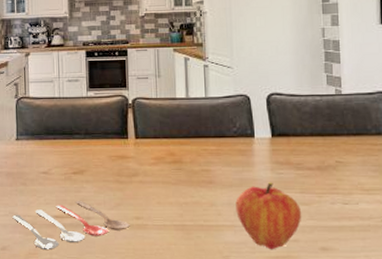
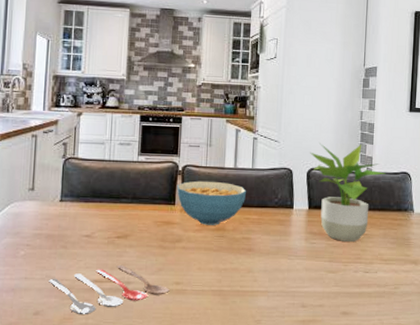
cereal bowl: none [129,112,202,158] -> present [177,180,247,225]
fruit: present [236,182,302,250] -> none [270,251,329,314]
potted plant: none [268,64,358,171] -> present [310,143,385,242]

